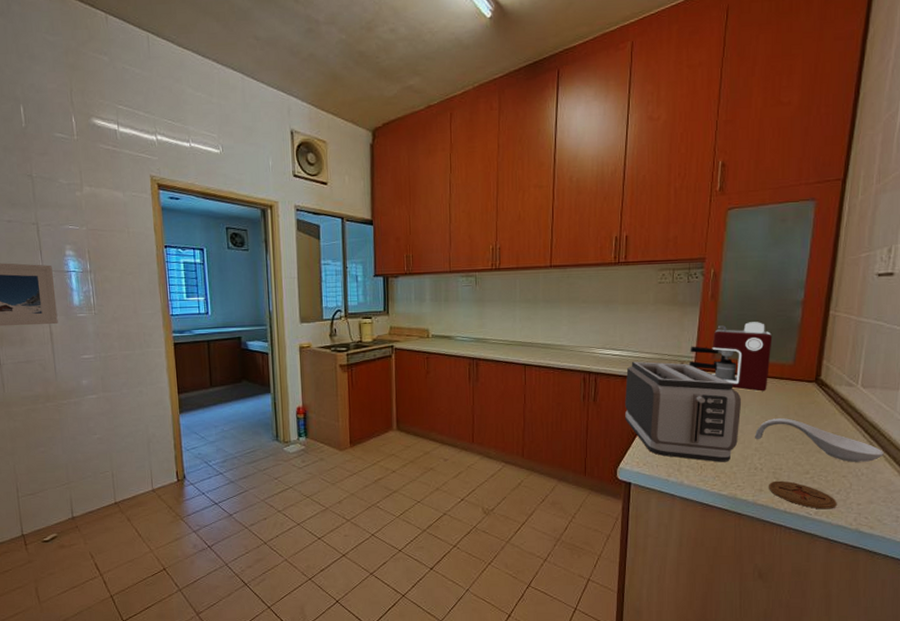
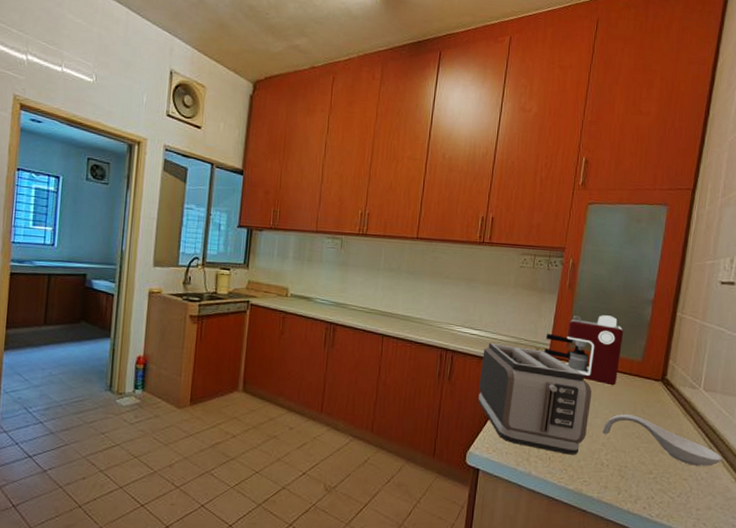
coaster: present [769,480,837,510] -> none [614,478,677,513]

